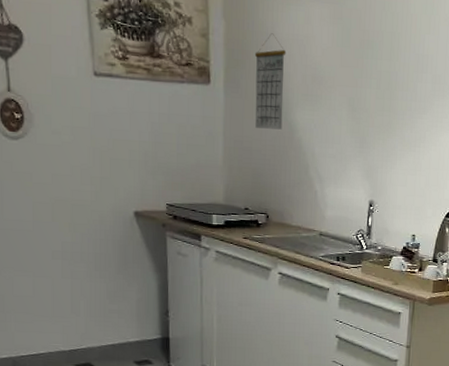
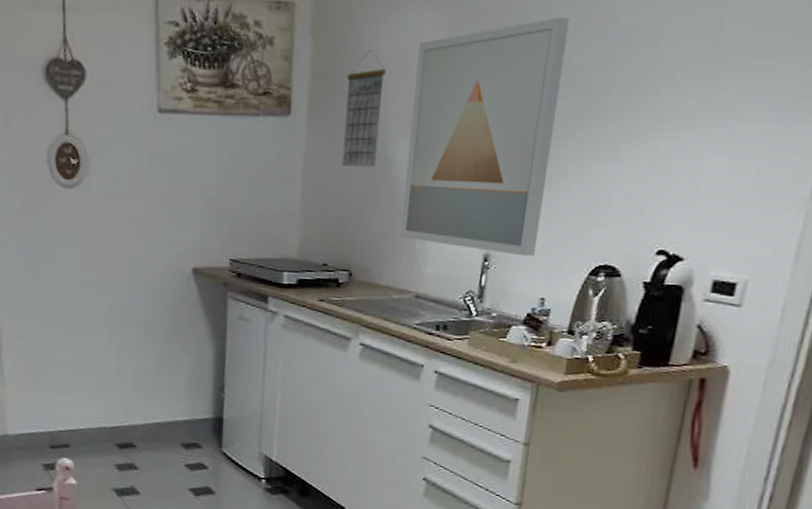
wall art: none [304,18,422,203] -> present [399,18,570,257]

